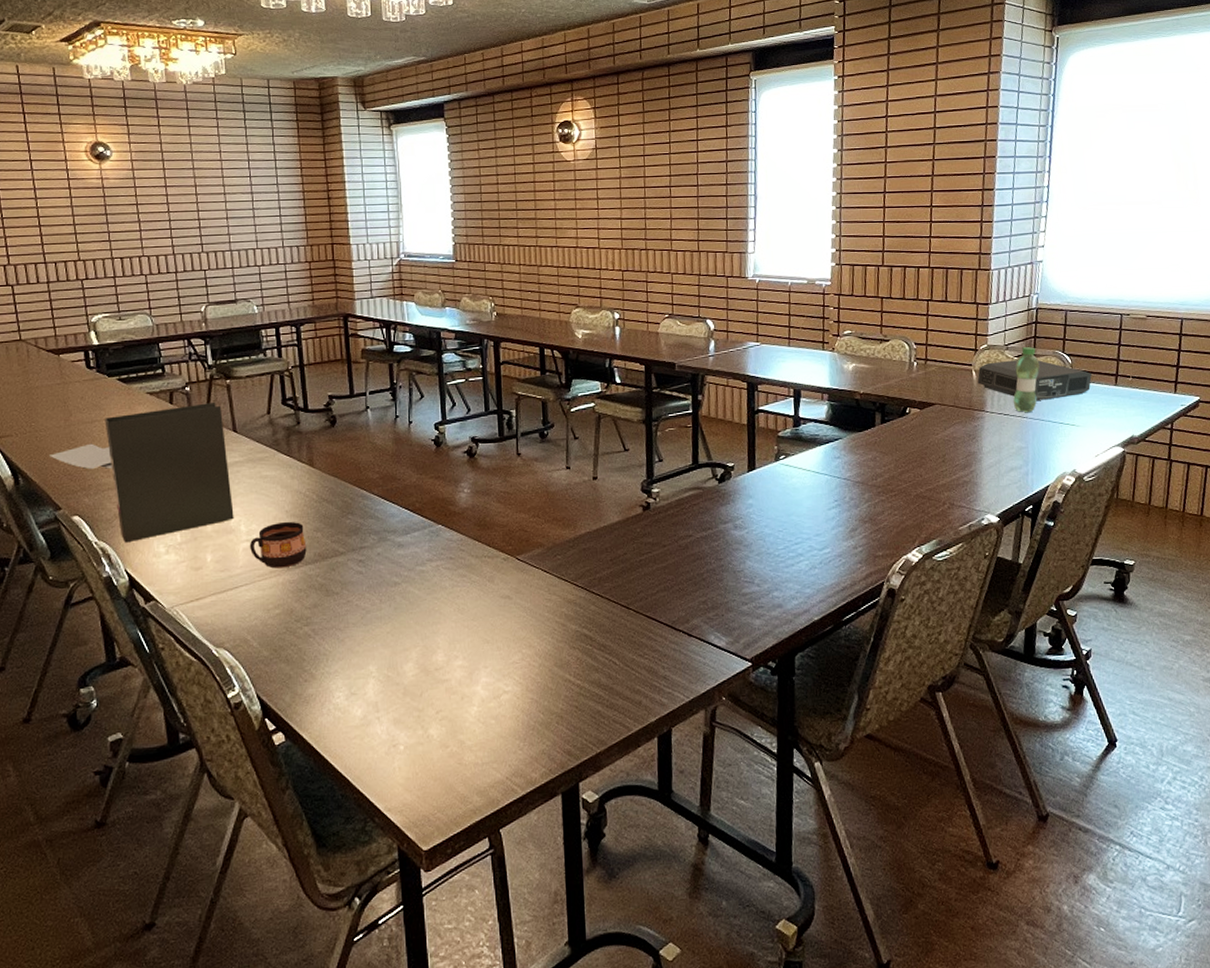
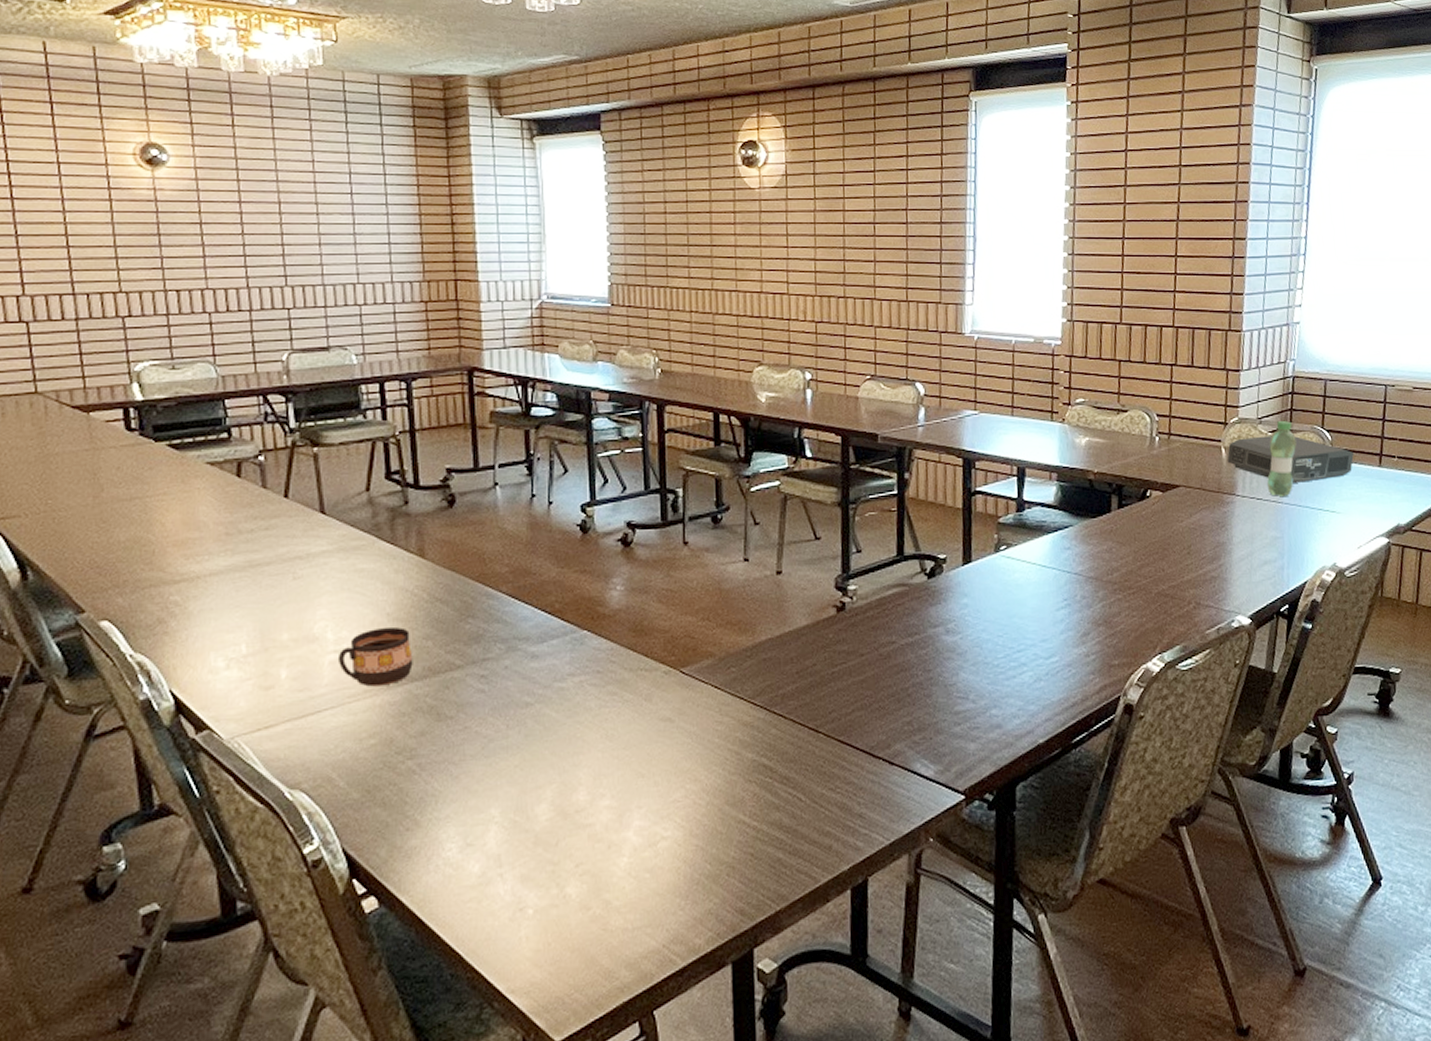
papers: present [49,443,112,469] -> none [71,527,157,560]
binder: present [105,403,234,543] -> none [148,476,318,656]

